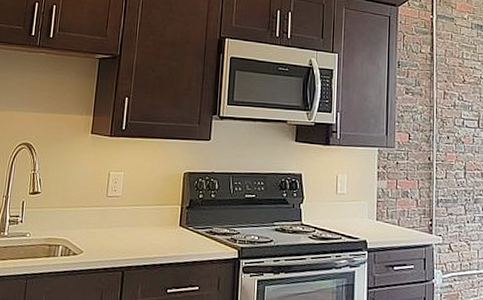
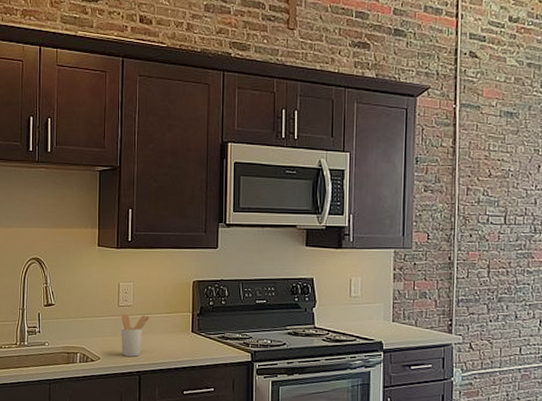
utensil holder: none [106,205,139,251] -> present [121,314,150,357]

